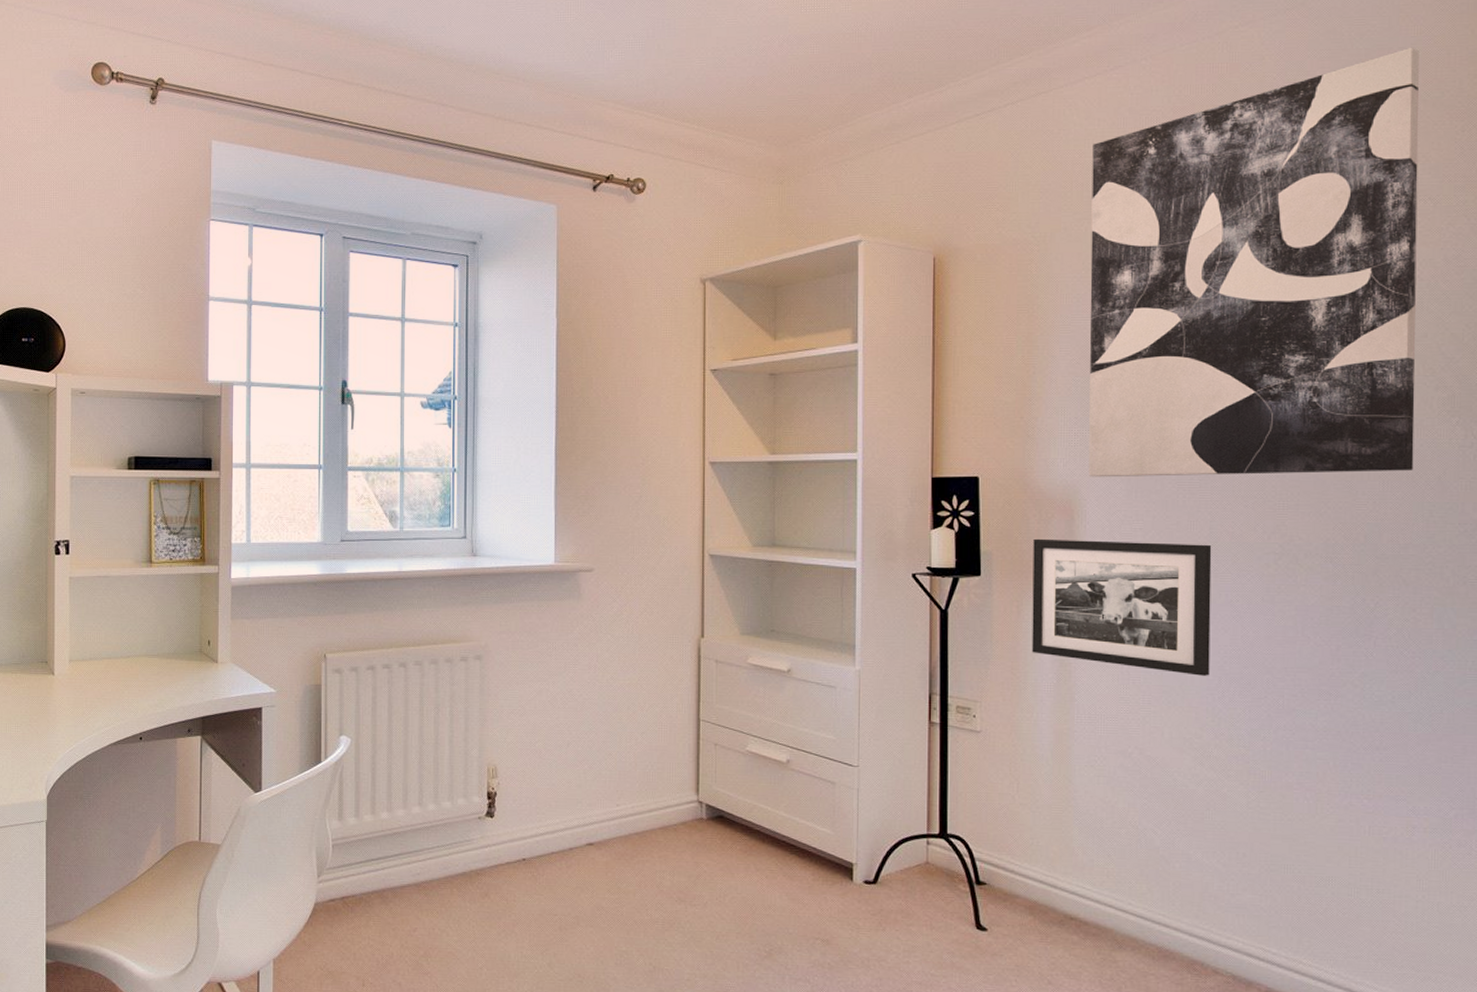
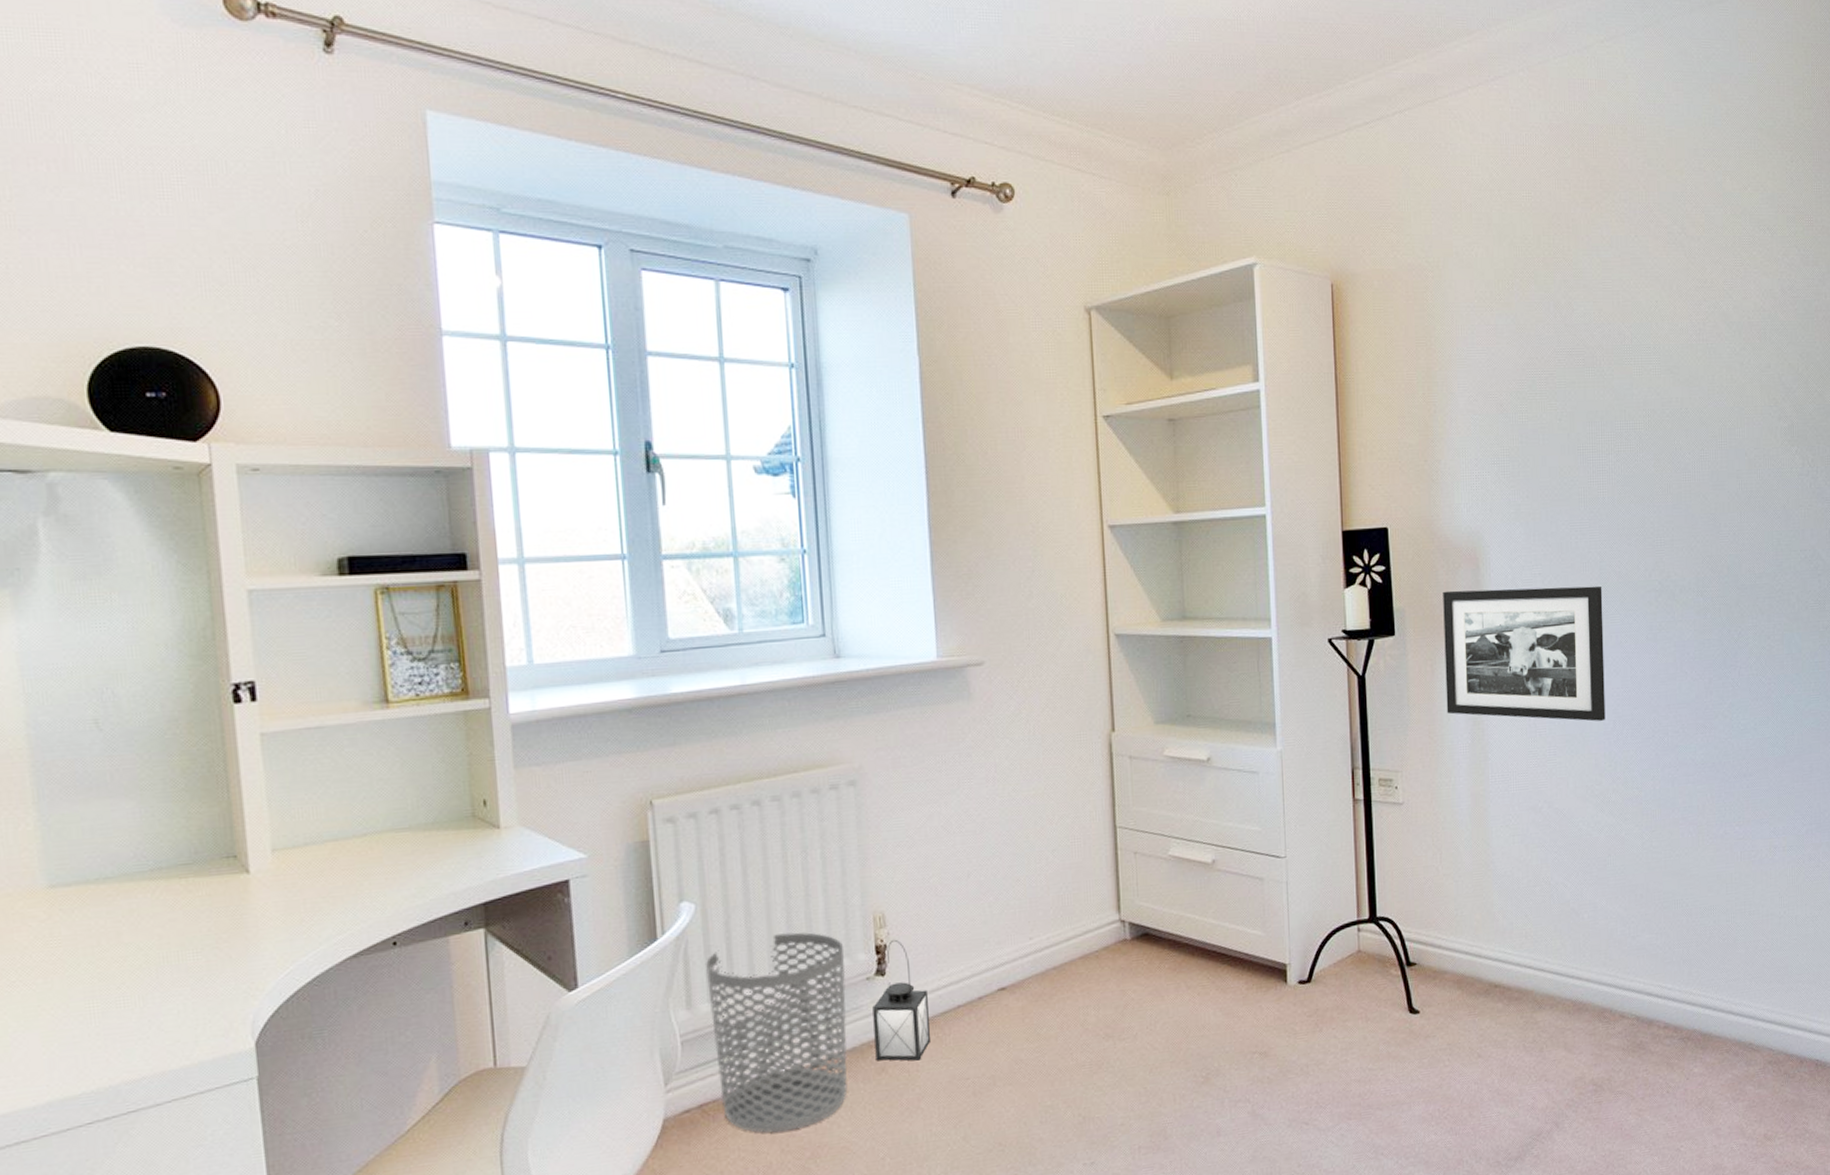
waste bin: none [355,770,463,931] -> present [706,932,848,1133]
lantern: none [481,789,528,892] -> present [872,939,932,1061]
wall art: present [1088,47,1419,478] -> none [1478,73,1764,522]

